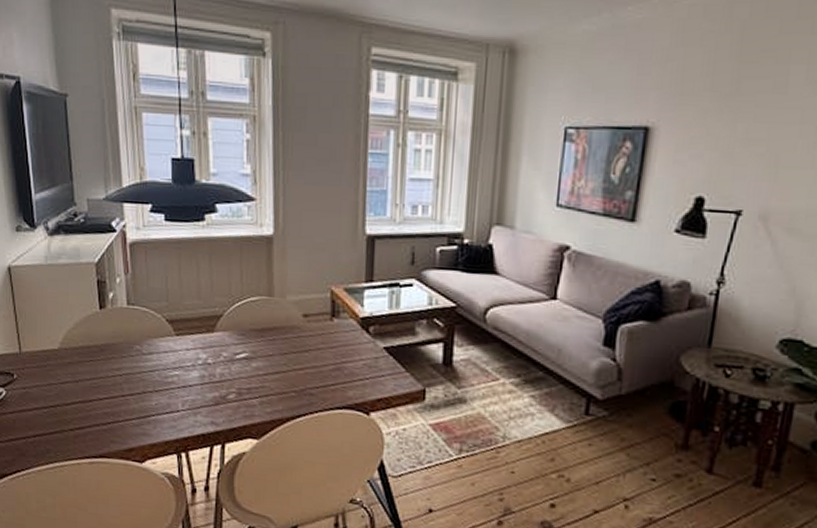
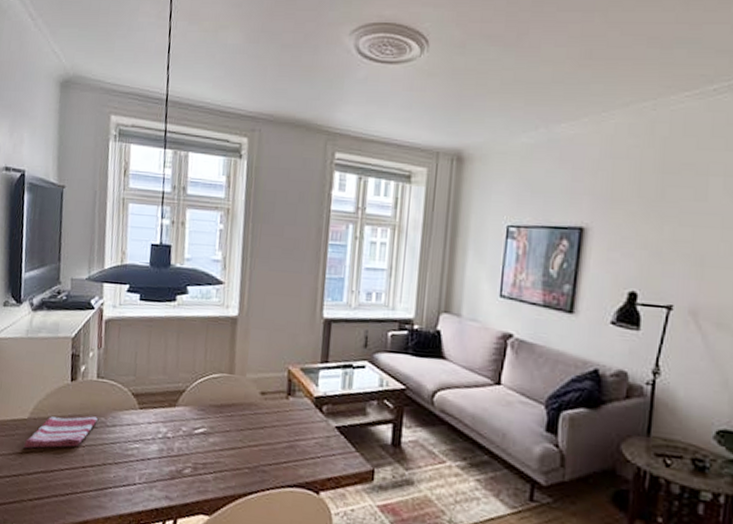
dish towel: none [57,344,132,380] -> present [23,416,98,449]

